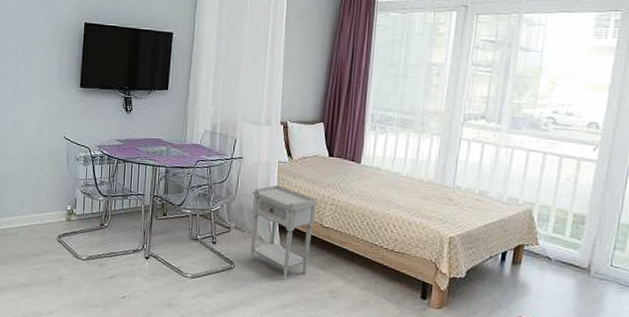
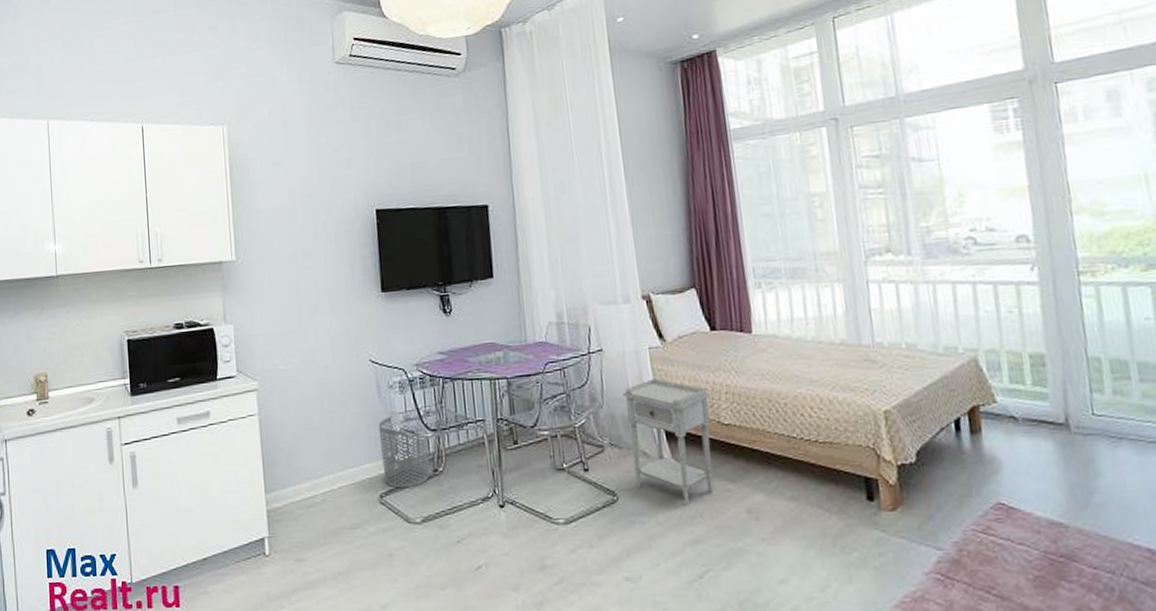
waste bin: none [63,180,101,234] -> present [378,416,430,489]

